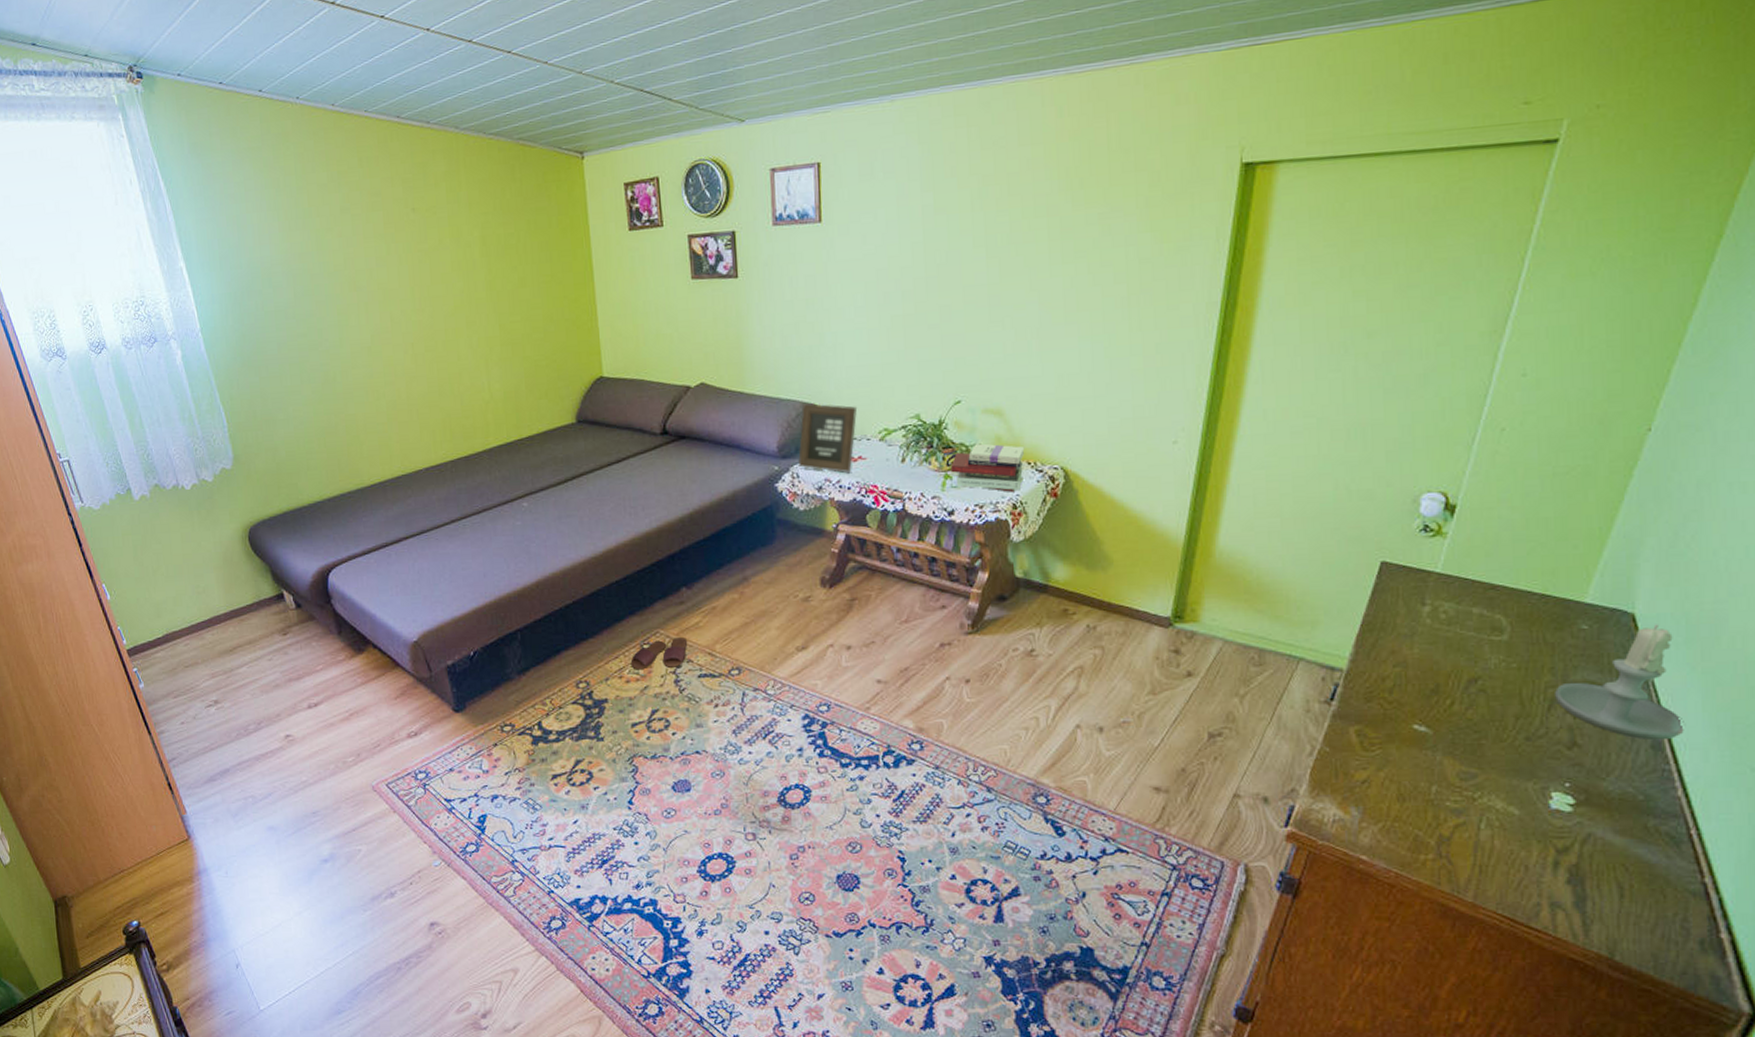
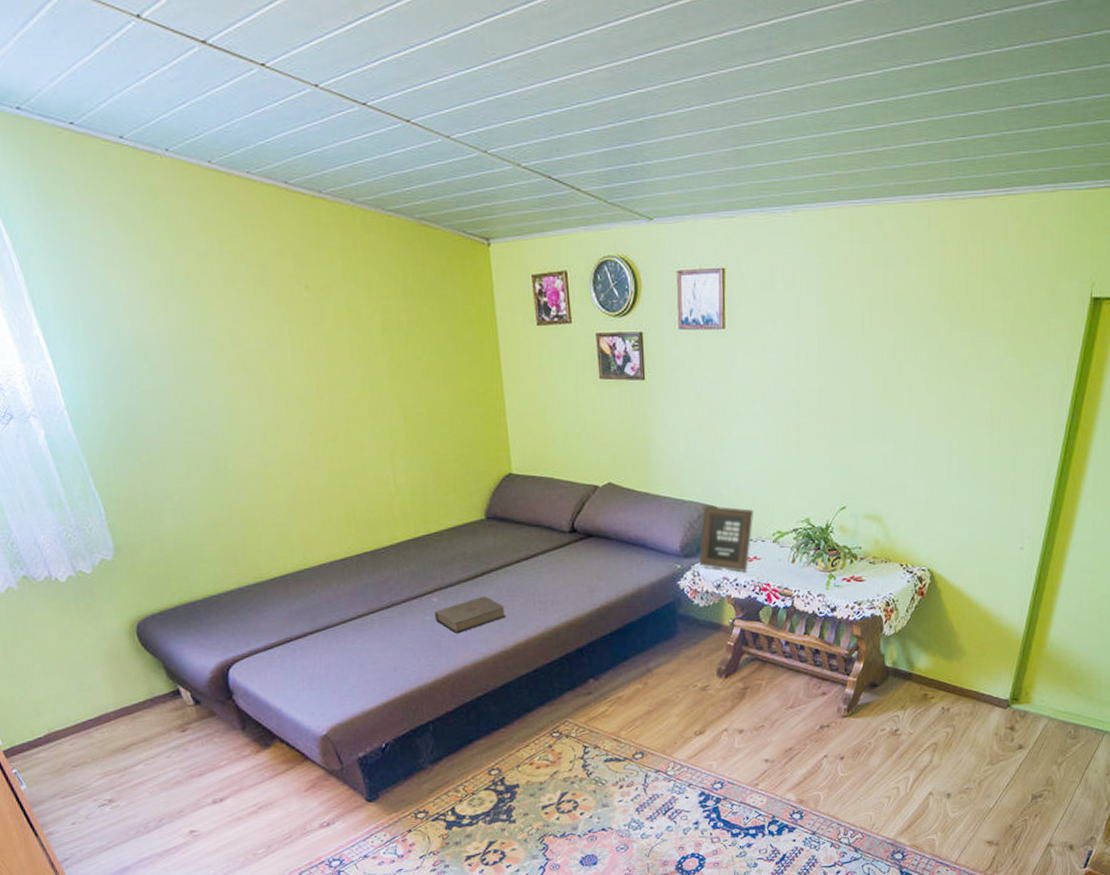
book: none [524,500,596,539] -> present [434,596,506,634]
slippers: present [630,638,687,670] -> none [540,725,594,757]
books: present [950,443,1025,492] -> none [834,546,899,591]

